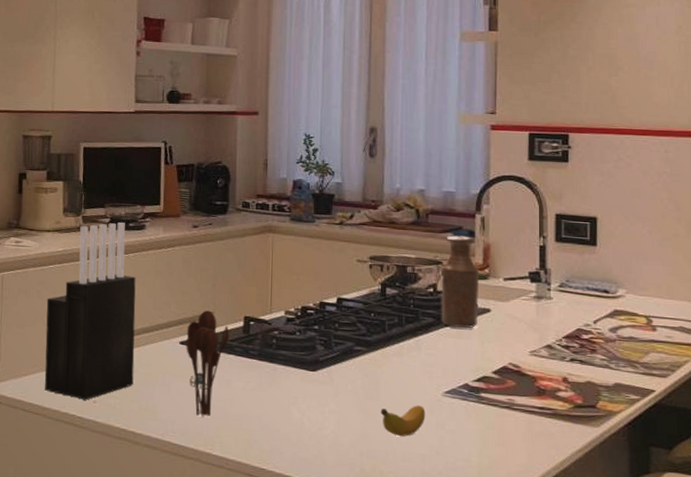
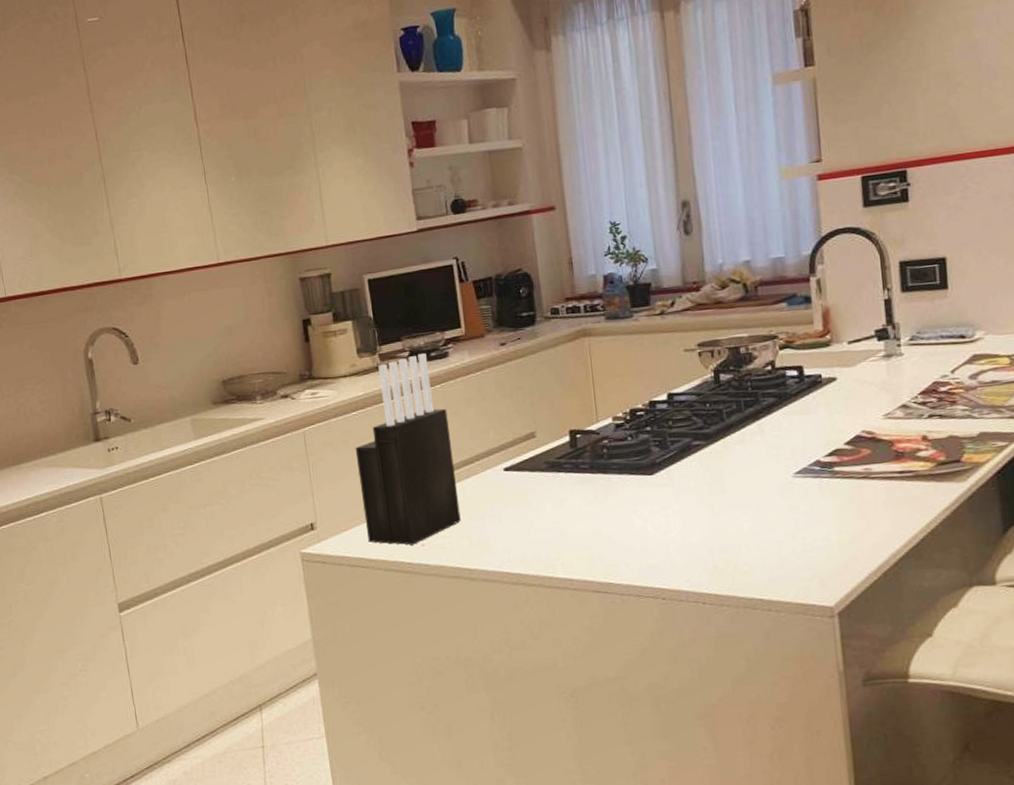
utensil holder: present [186,310,230,418] -> none [509,430,557,543]
banana: present [380,405,426,436] -> none [728,491,777,526]
bottle: present [441,235,480,329] -> none [777,303,824,404]

